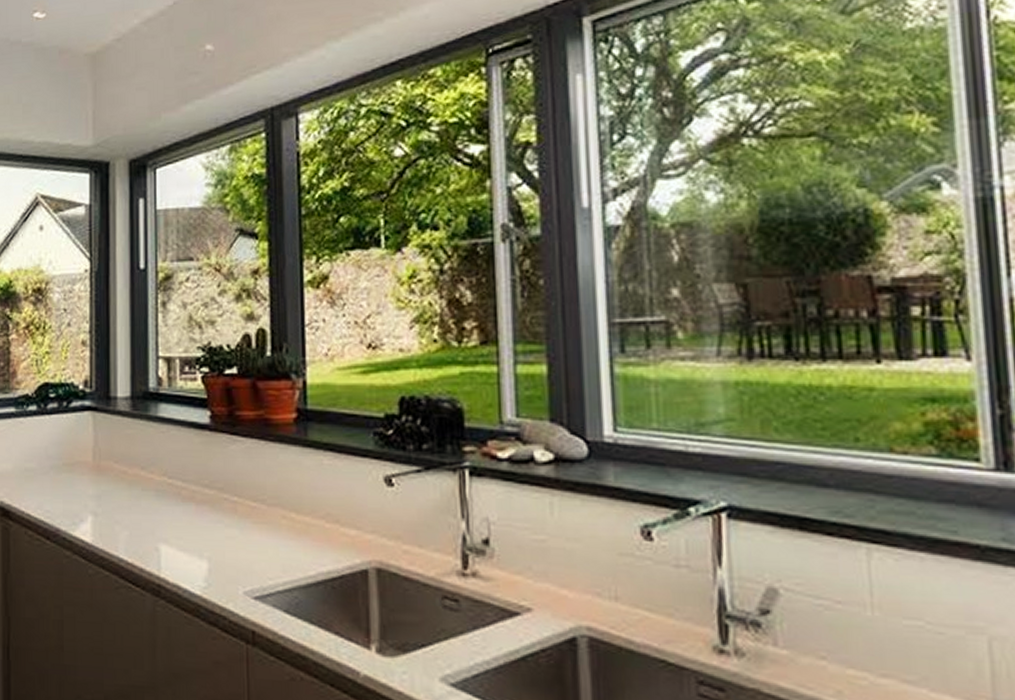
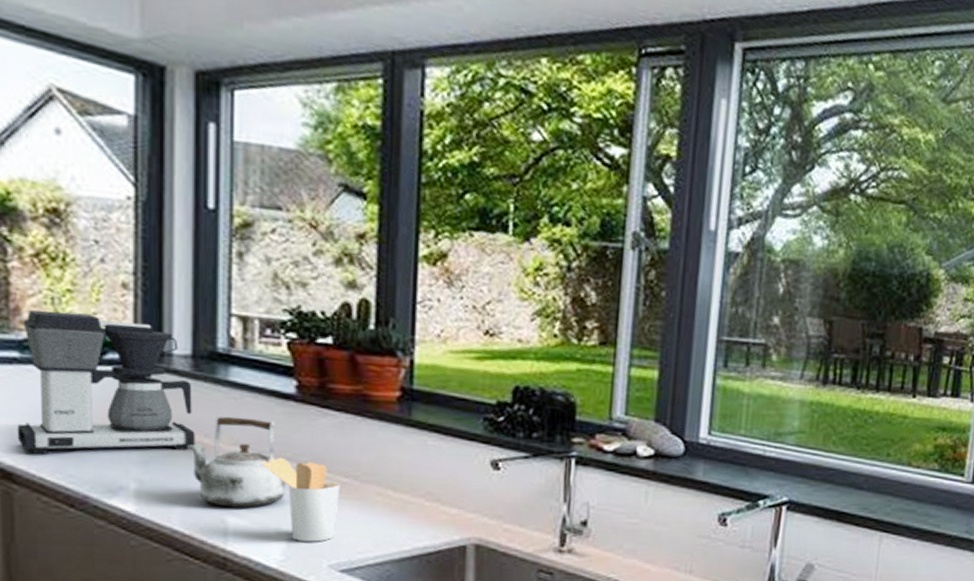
coffee maker: none [13,370,135,494] -> present [16,310,196,455]
kettle: none [129,449,206,536] -> present [187,415,287,508]
utensil holder: none [186,485,250,568] -> present [262,457,340,542]

